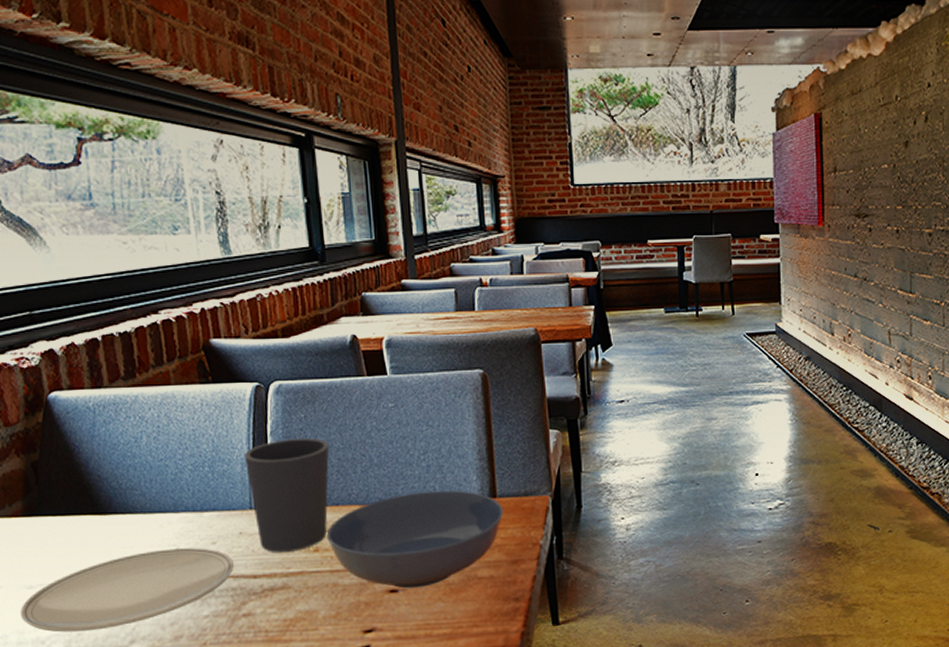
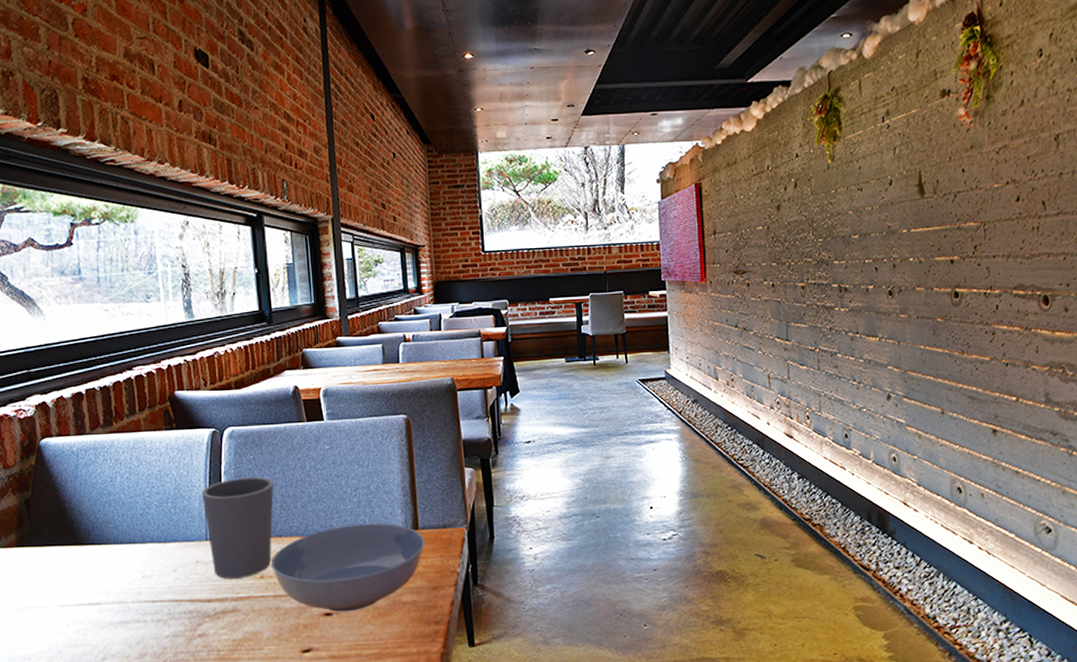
plate: present [20,548,234,632] -> none [11,575,191,650]

